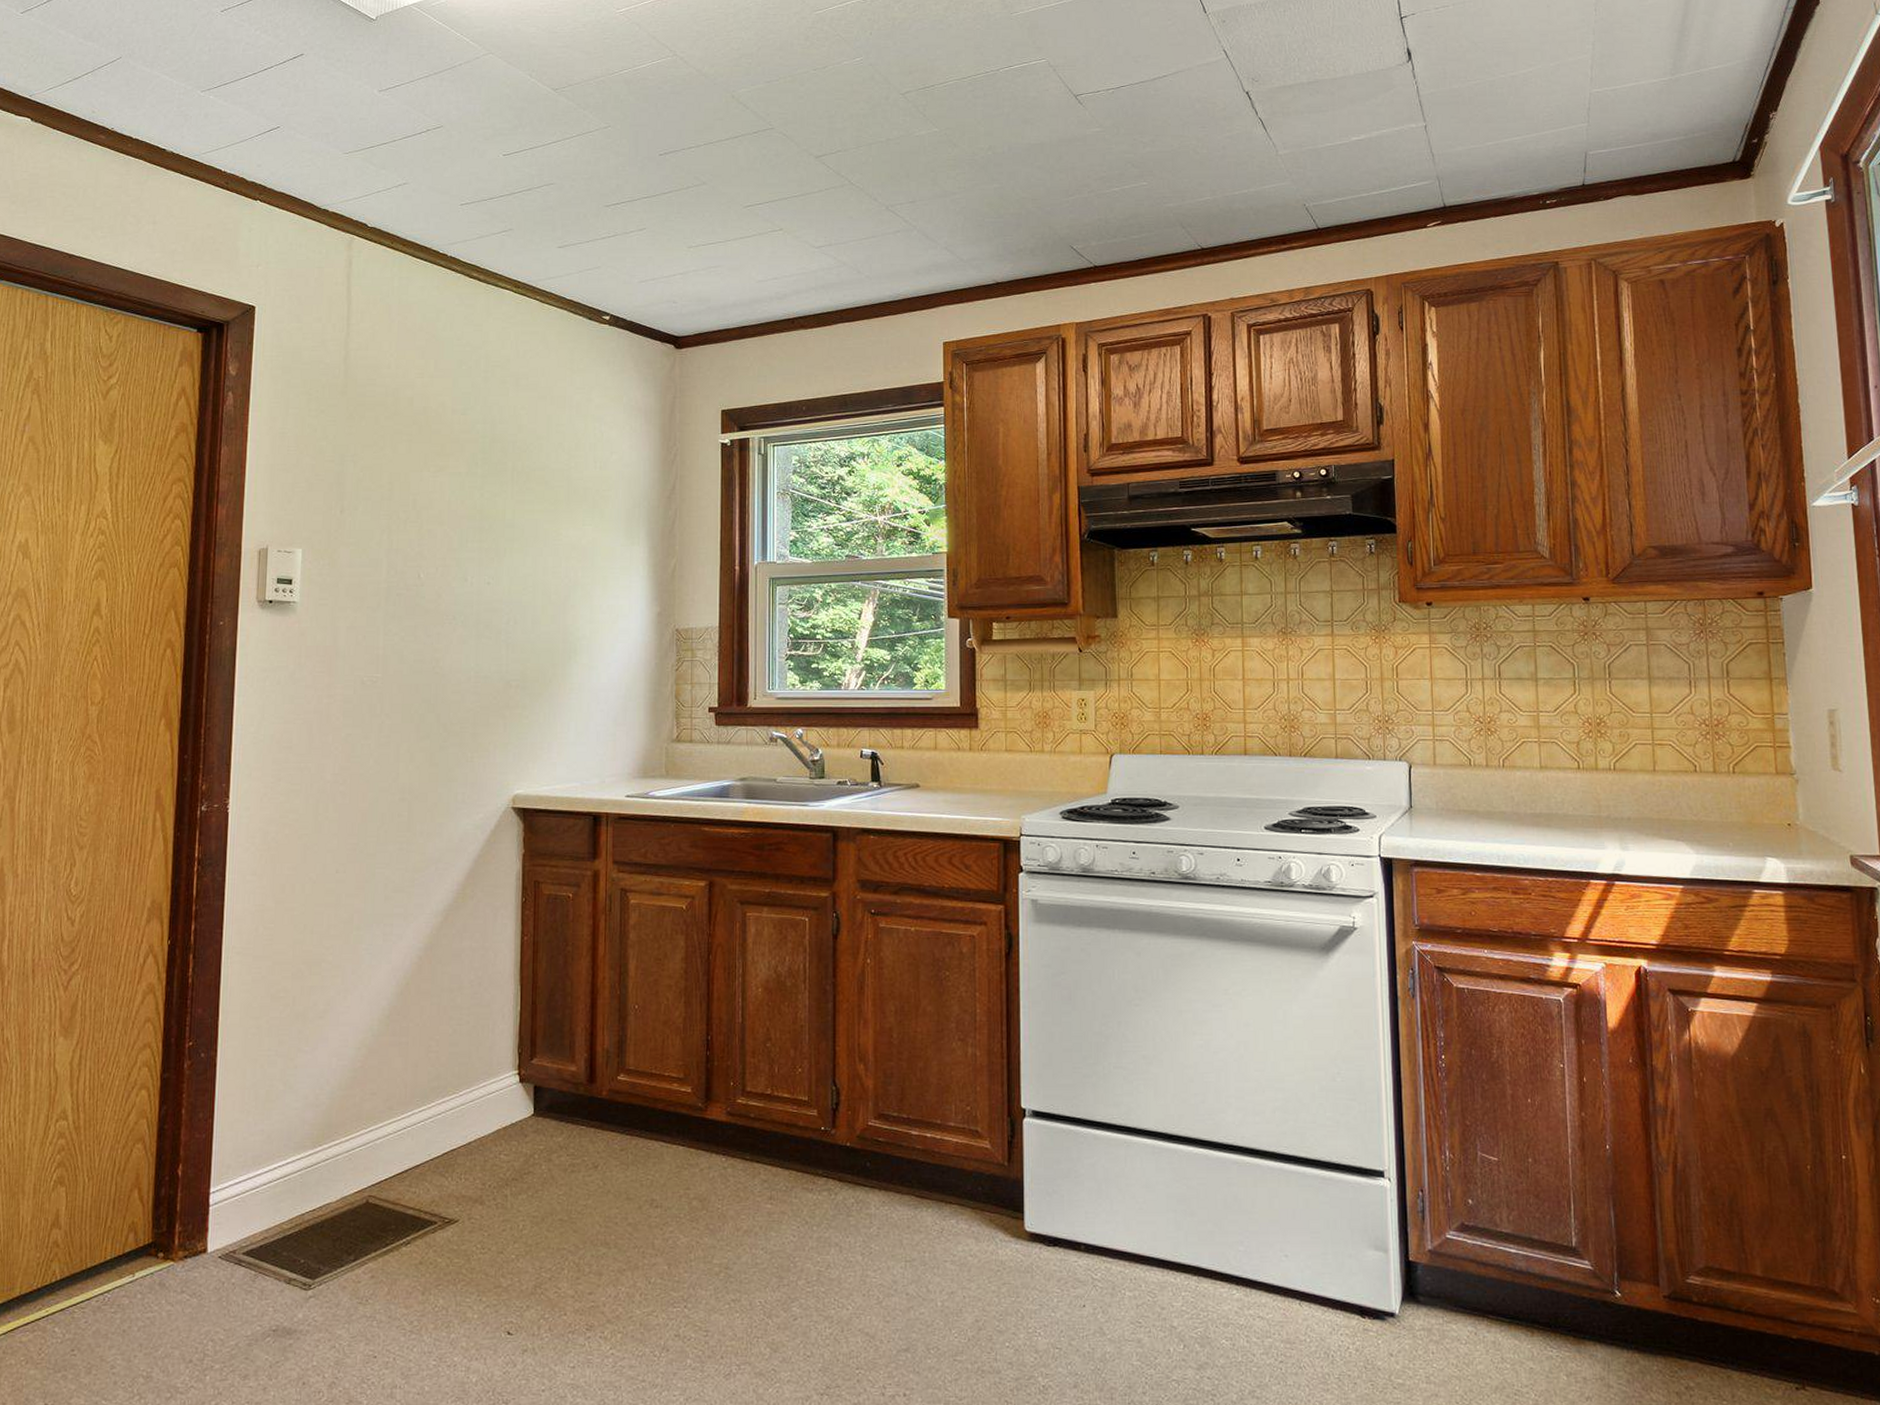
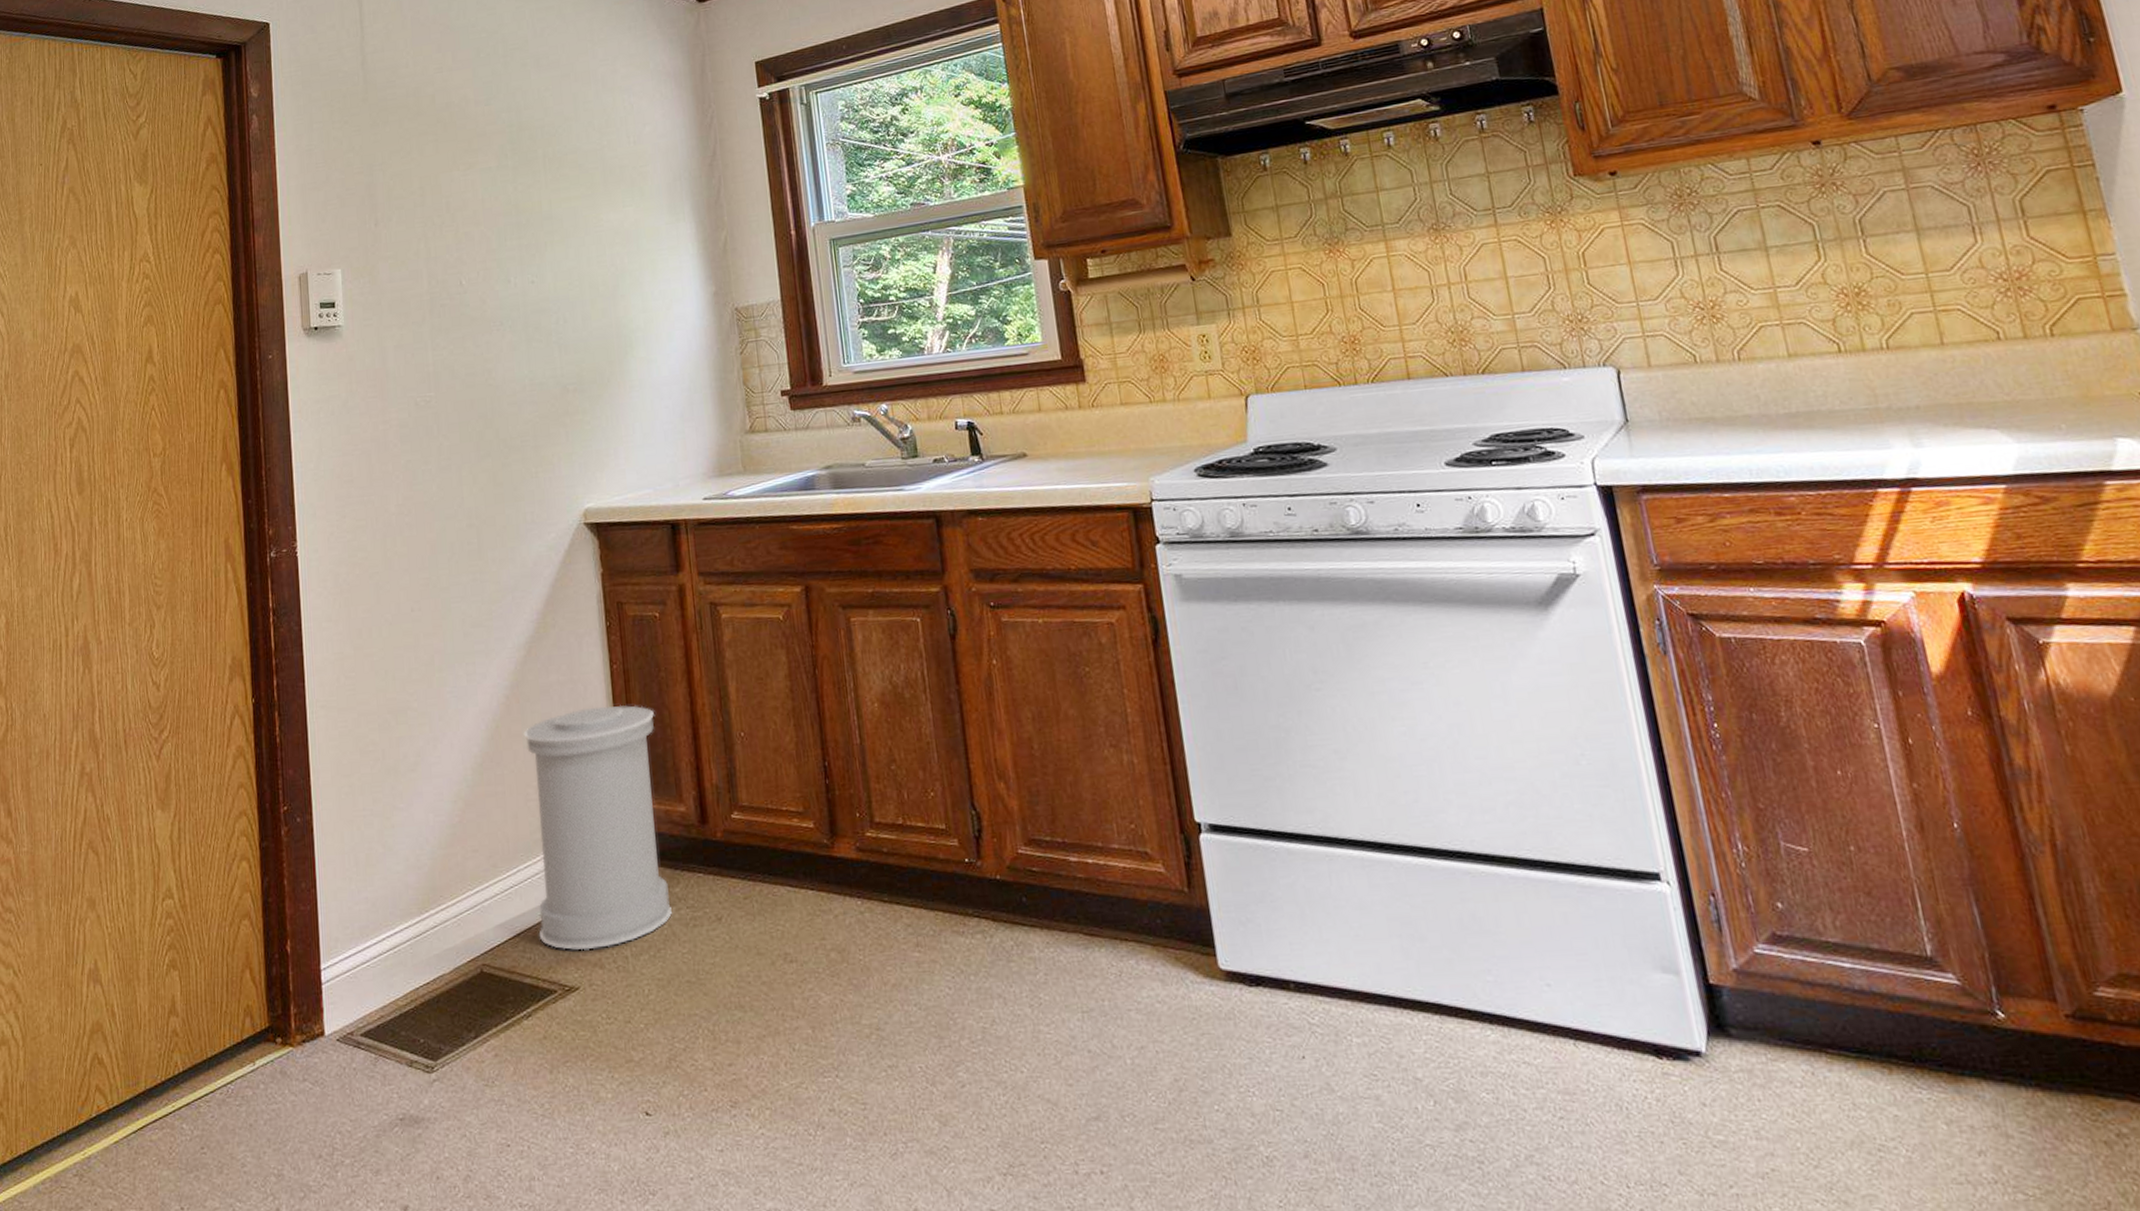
trash can: none [427,972,557,1188] -> present [523,704,672,951]

